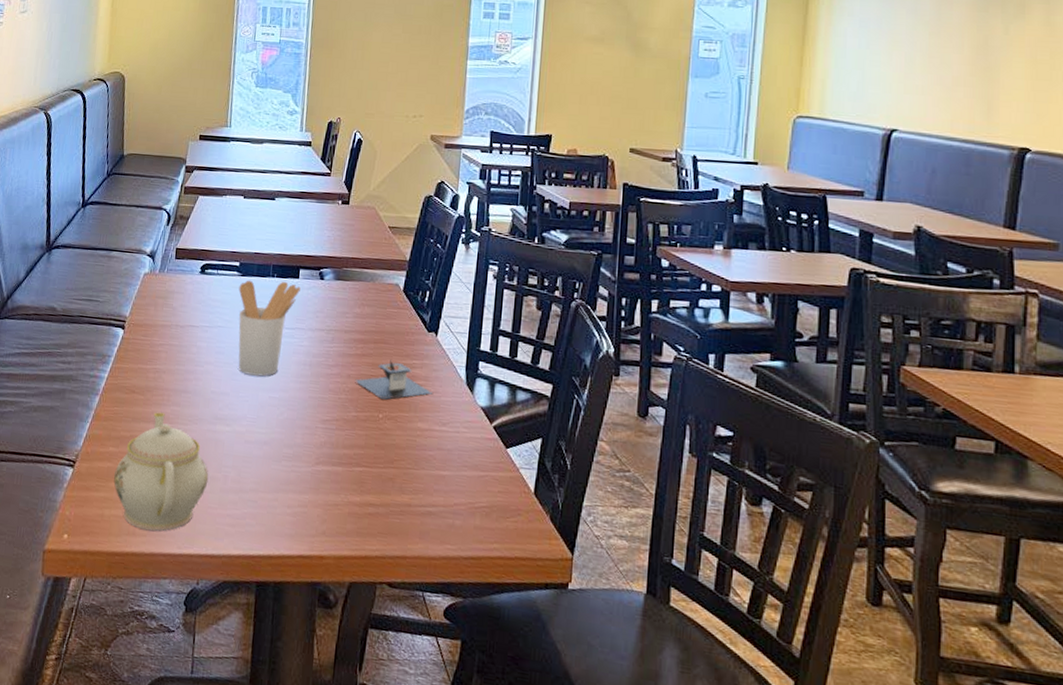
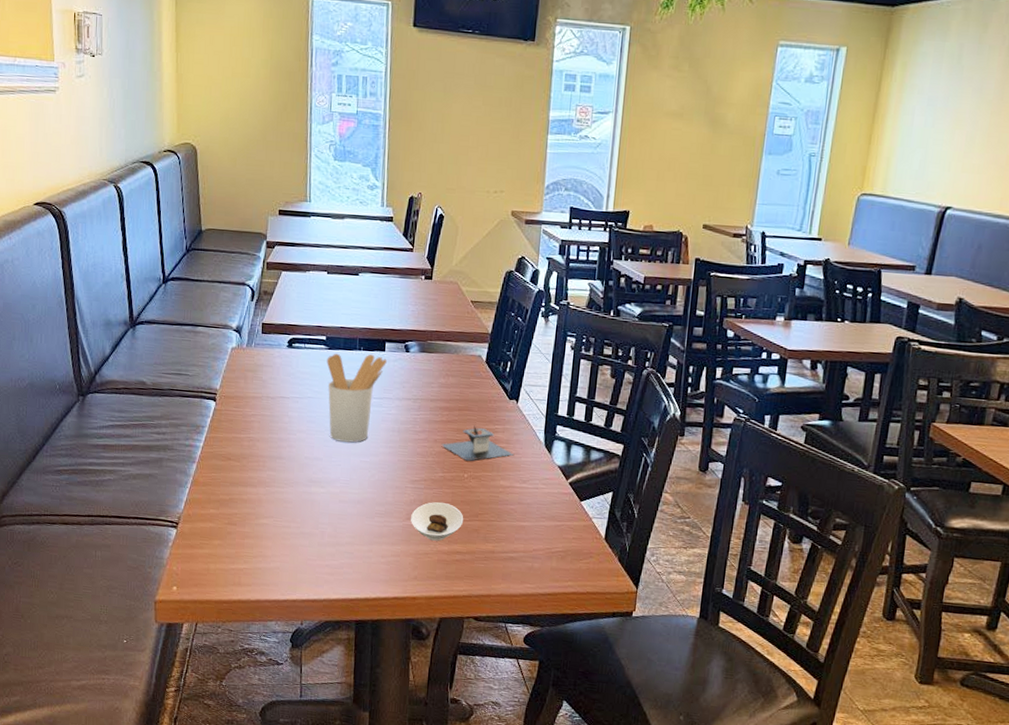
teapot: present [113,412,209,531] -> none [217,477,307,581]
saucer: none [320,445,378,491] -> present [411,502,464,541]

